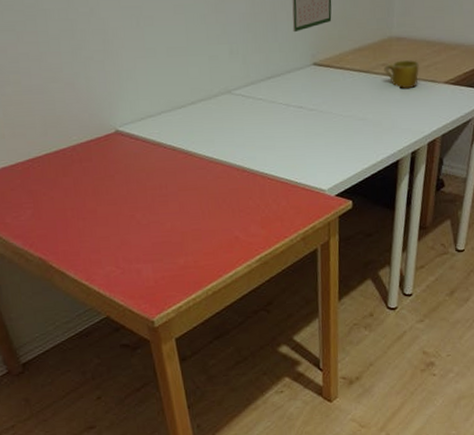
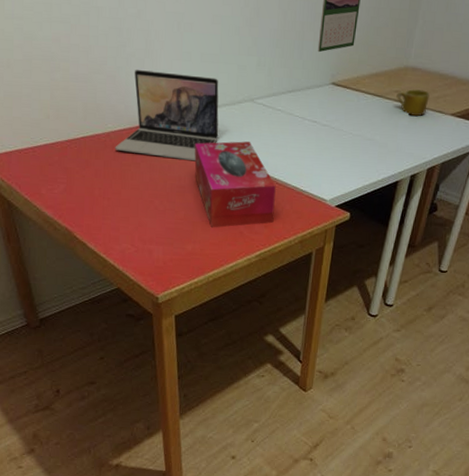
laptop: none [83,72,198,166] -> present [115,69,219,162]
tissue box: none [172,137,271,237] -> present [194,141,276,228]

